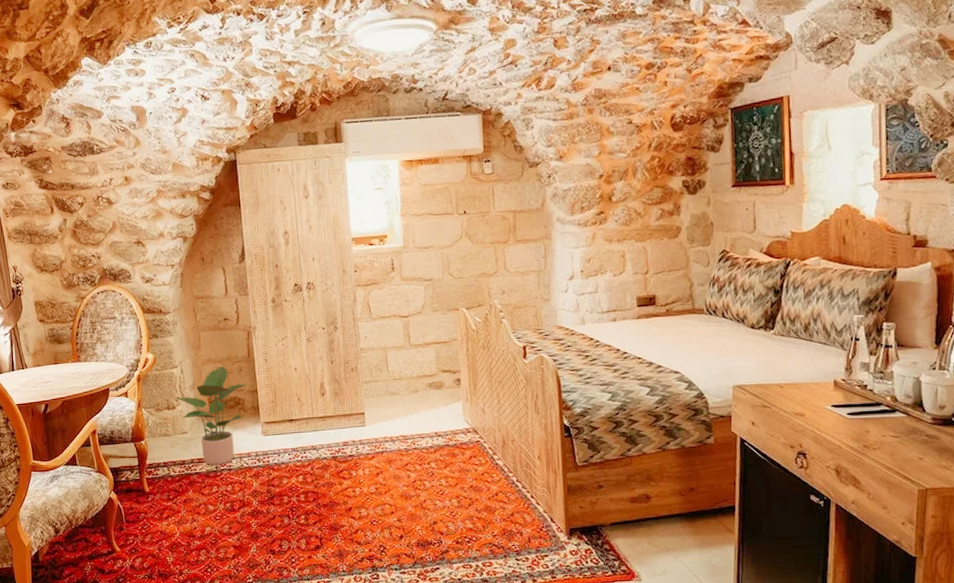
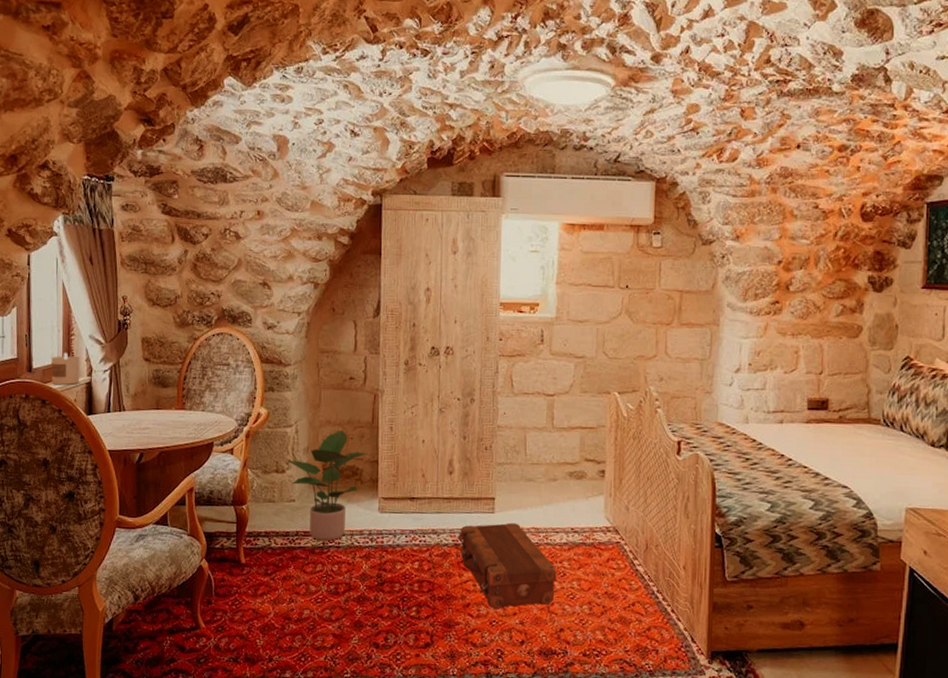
suitcase: none [335,433,427,510] -> present [458,522,557,609]

